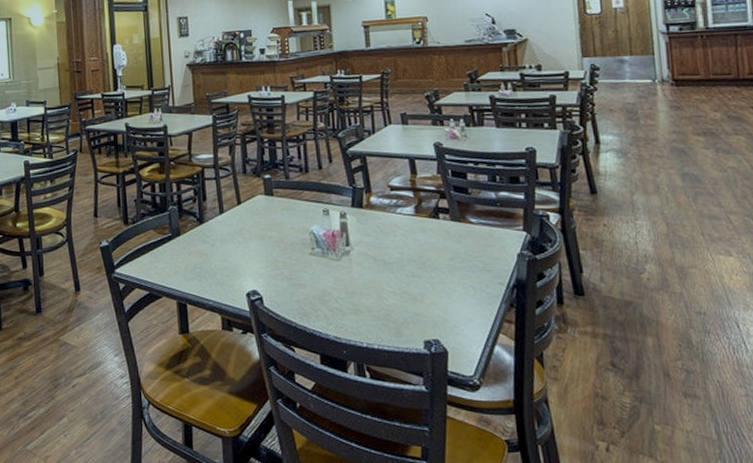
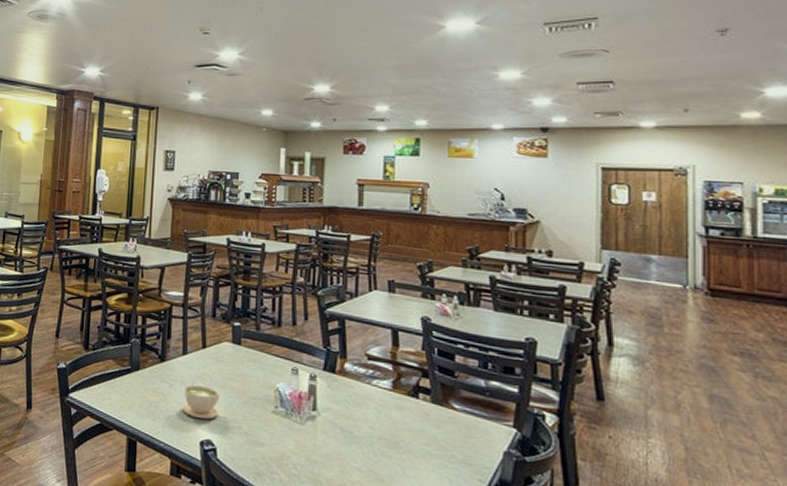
coffee cup: none [225,240,261,271] -> present [181,385,220,419]

